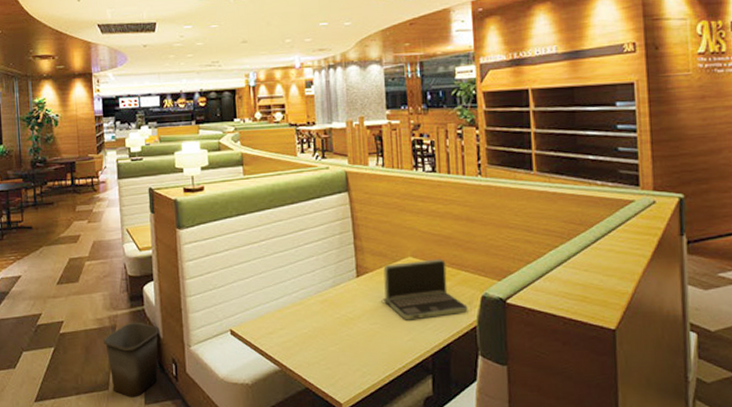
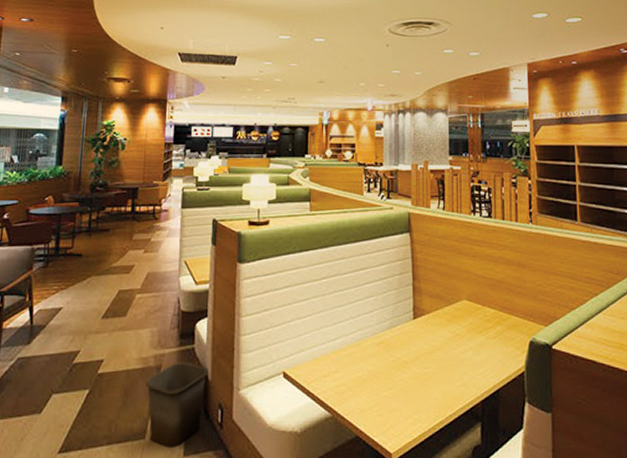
laptop: present [381,259,468,320] -> none [436,303,517,365]

